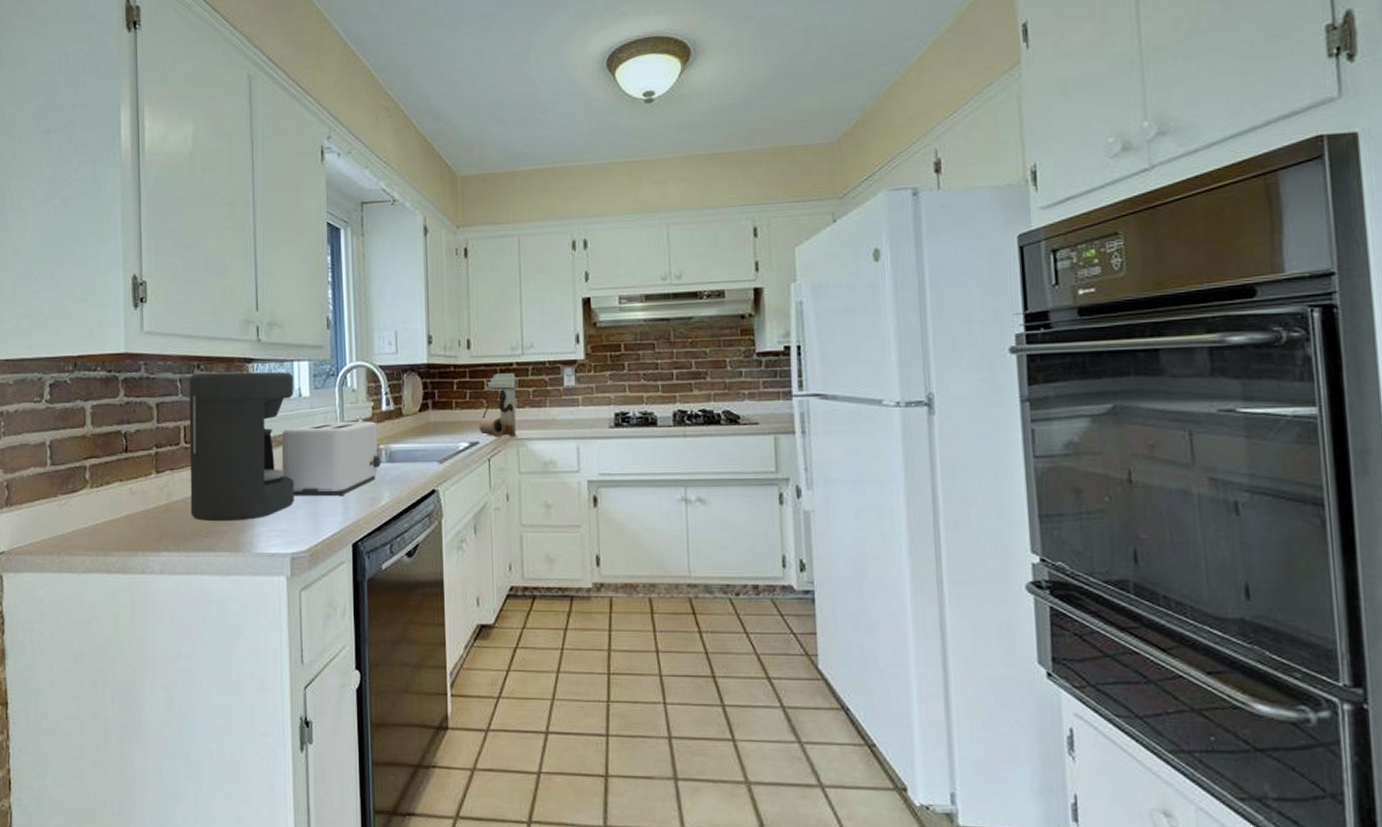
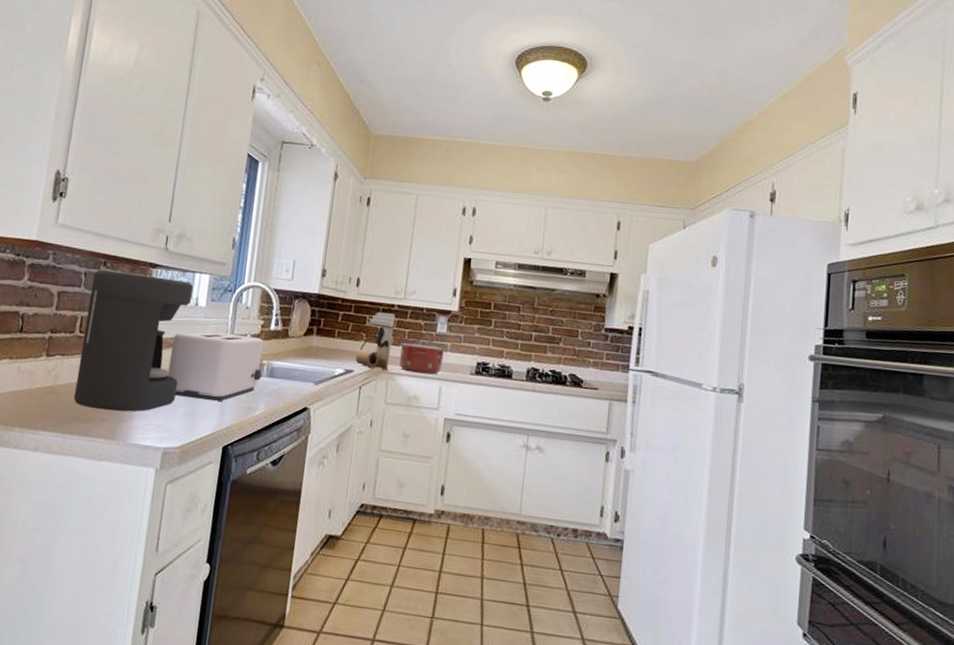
casserole: none [525,397,579,435] -> present [399,340,447,374]

